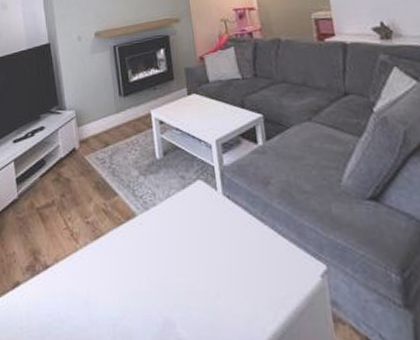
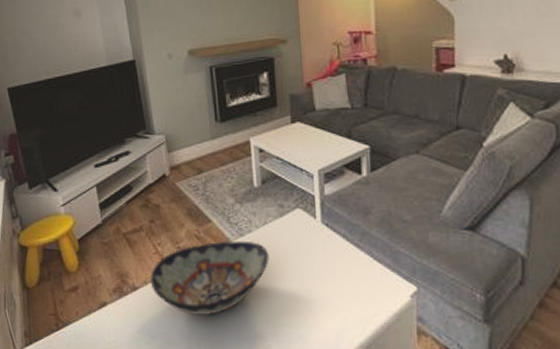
decorative bowl: none [60,214,174,297] -> present [150,240,269,315]

